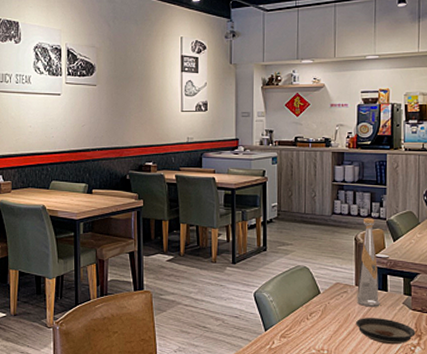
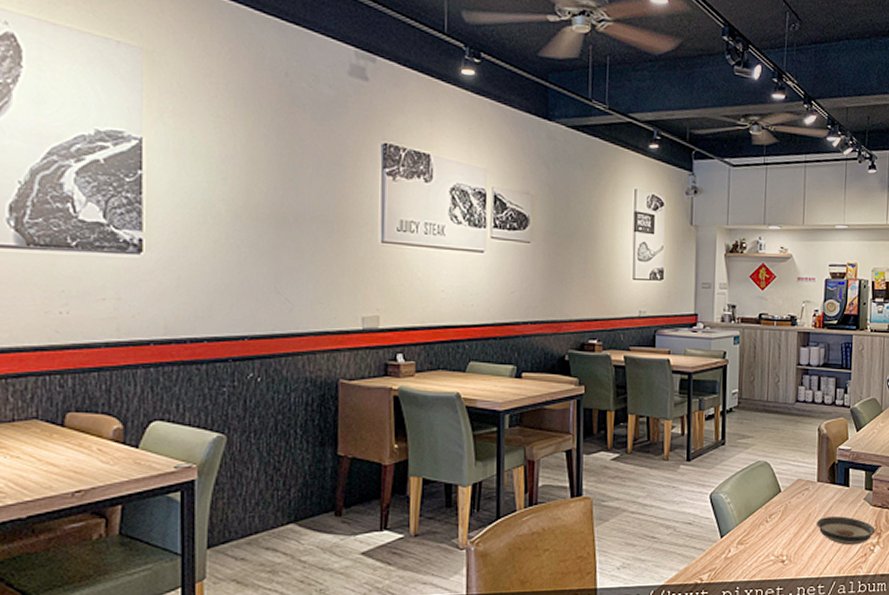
bottle: present [357,218,380,307] -> none [818,406,842,505]

